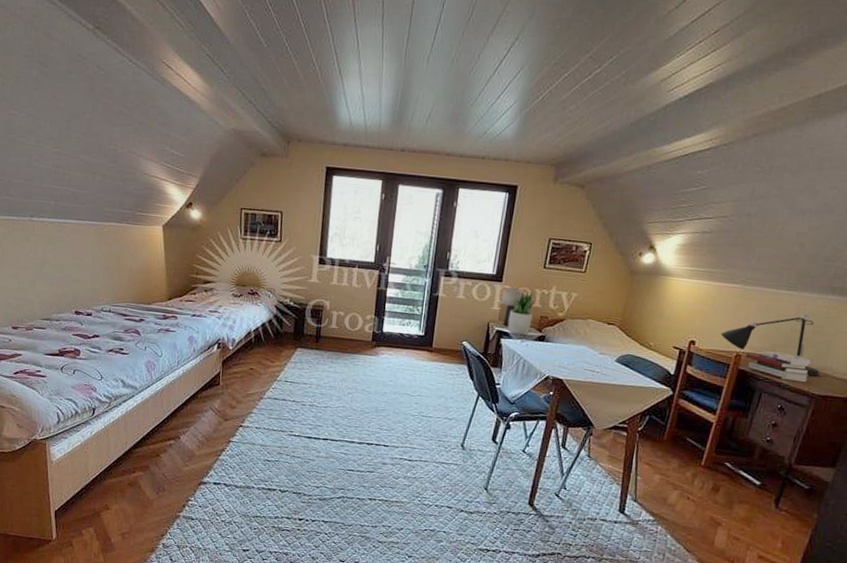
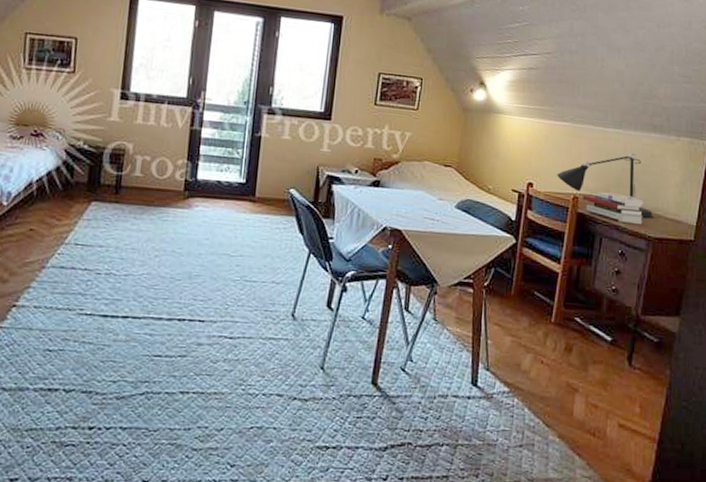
table lamp: present [500,287,525,327] -> none [330,126,356,171]
planter: present [507,291,535,335] -> none [339,130,367,180]

